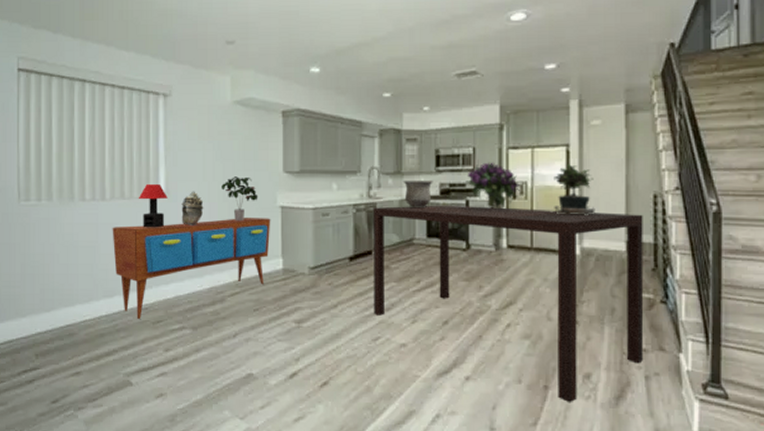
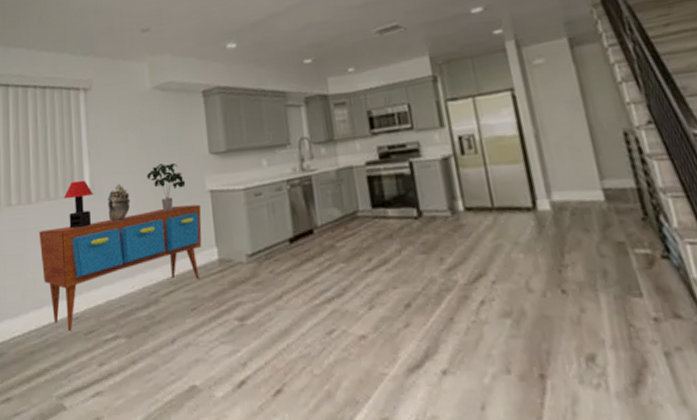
dining table: present [374,205,644,403] -> none [309,156,657,395]
ceramic pot: present [403,180,433,209] -> none [336,145,371,178]
bouquet: present [465,162,520,209] -> none [405,117,467,168]
potted plant: present [550,164,595,215] -> none [503,109,560,167]

